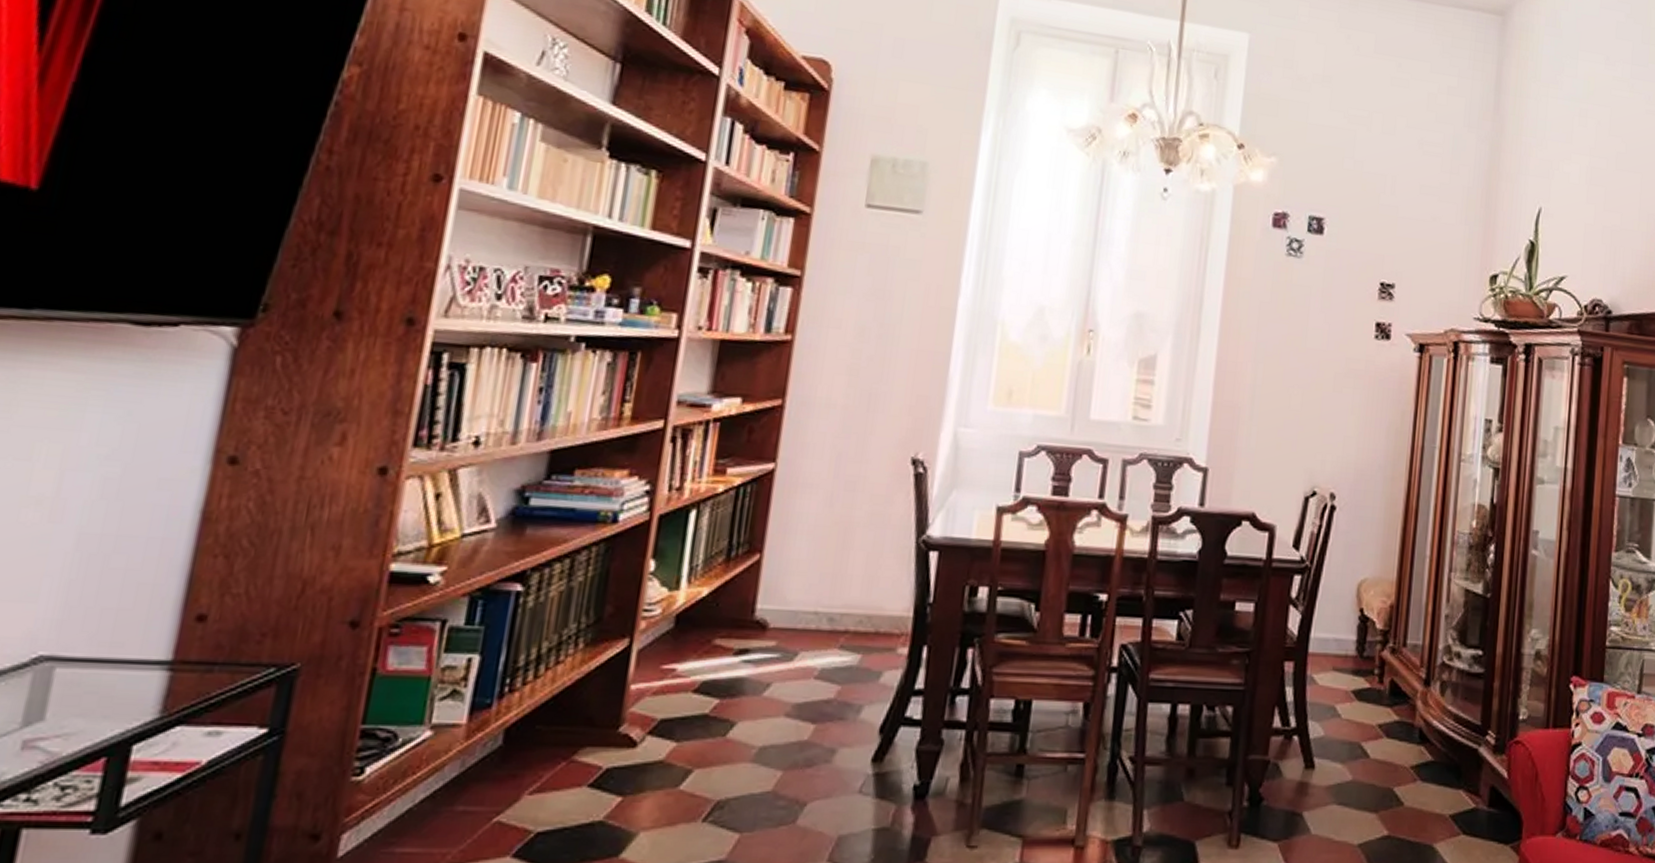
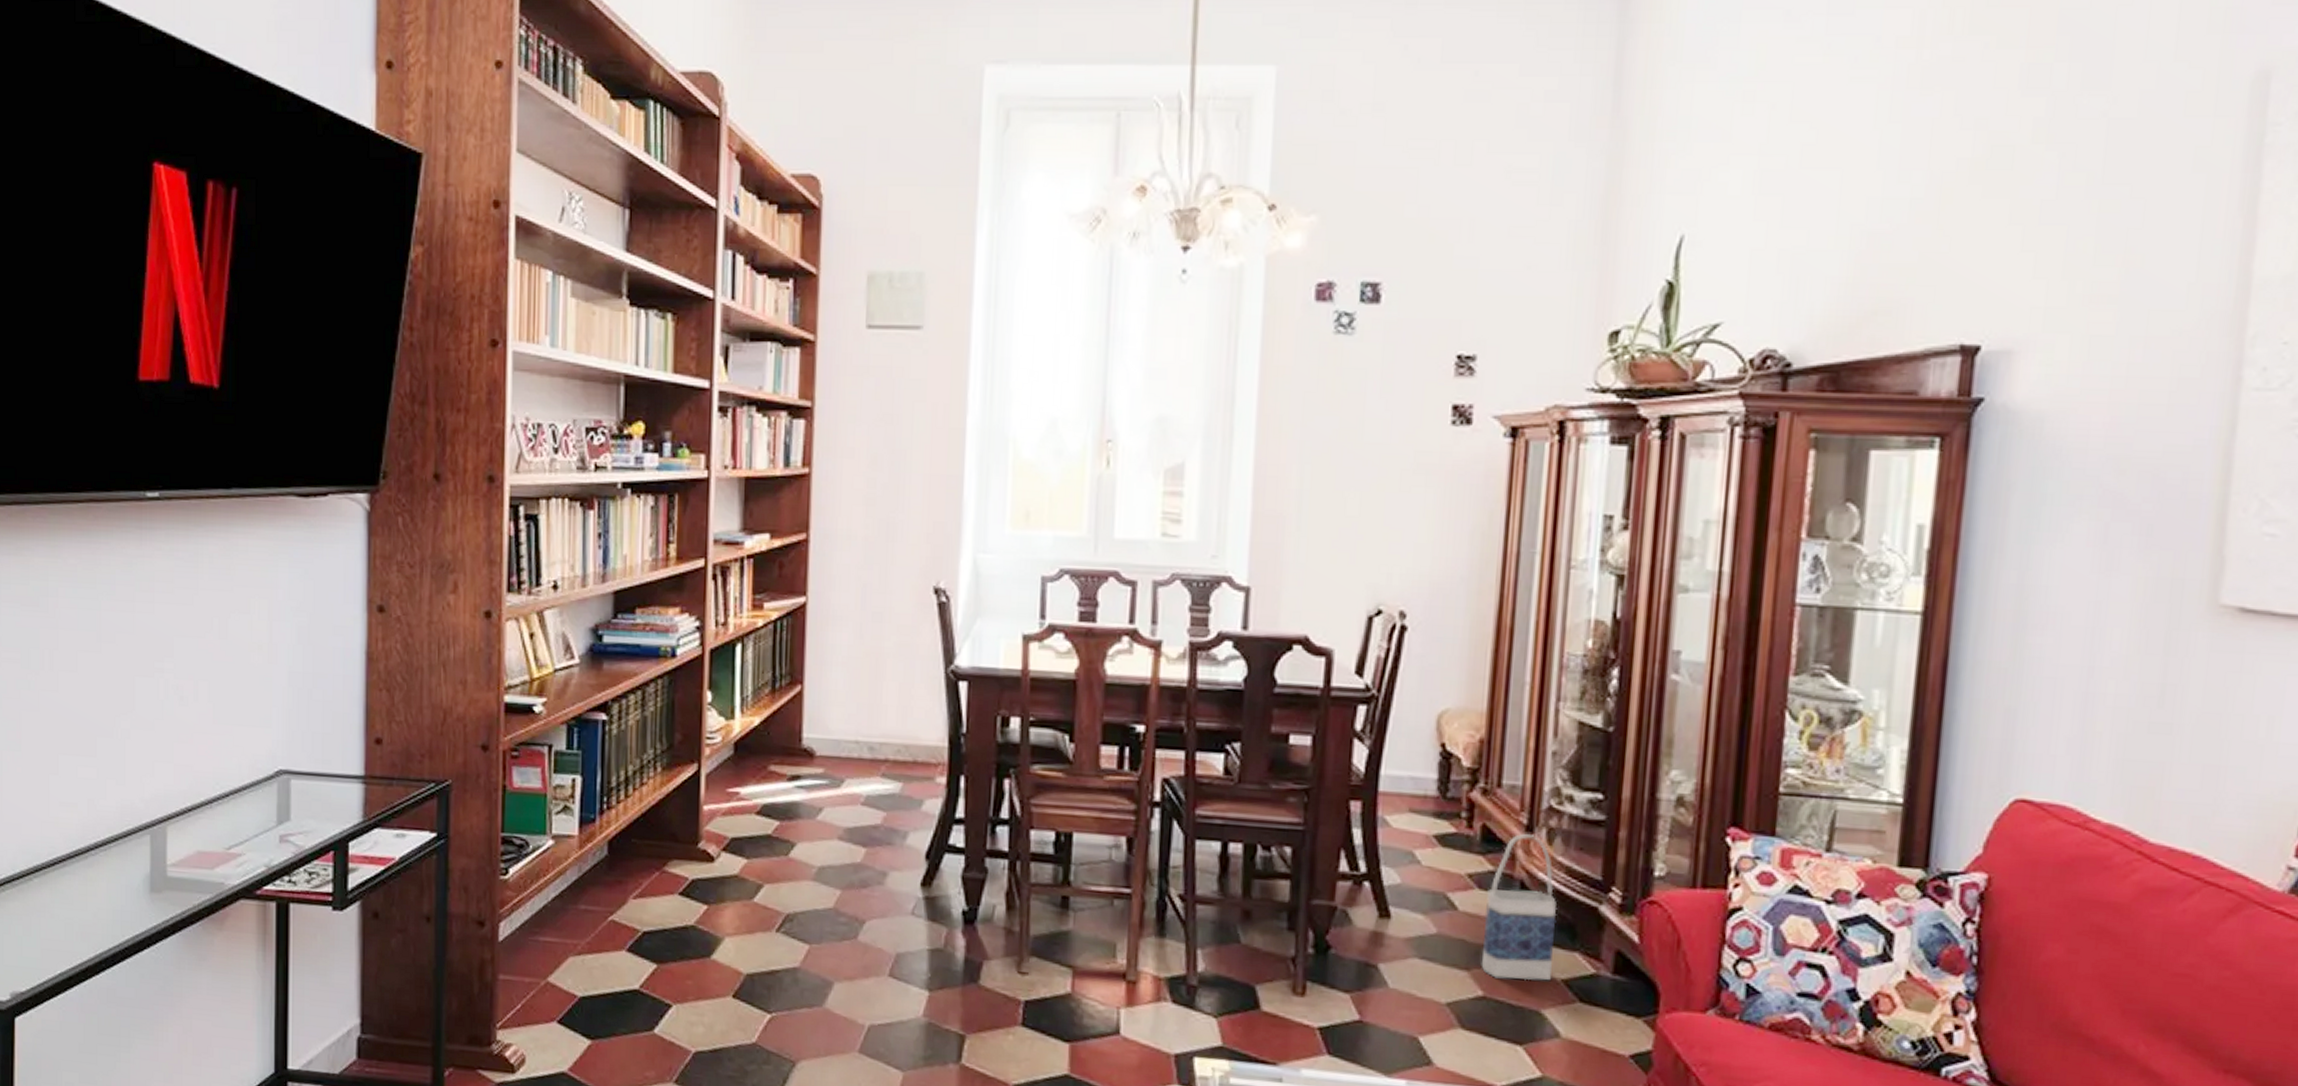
bag: none [1387,686,1447,818] -> present [1481,833,1558,981]

